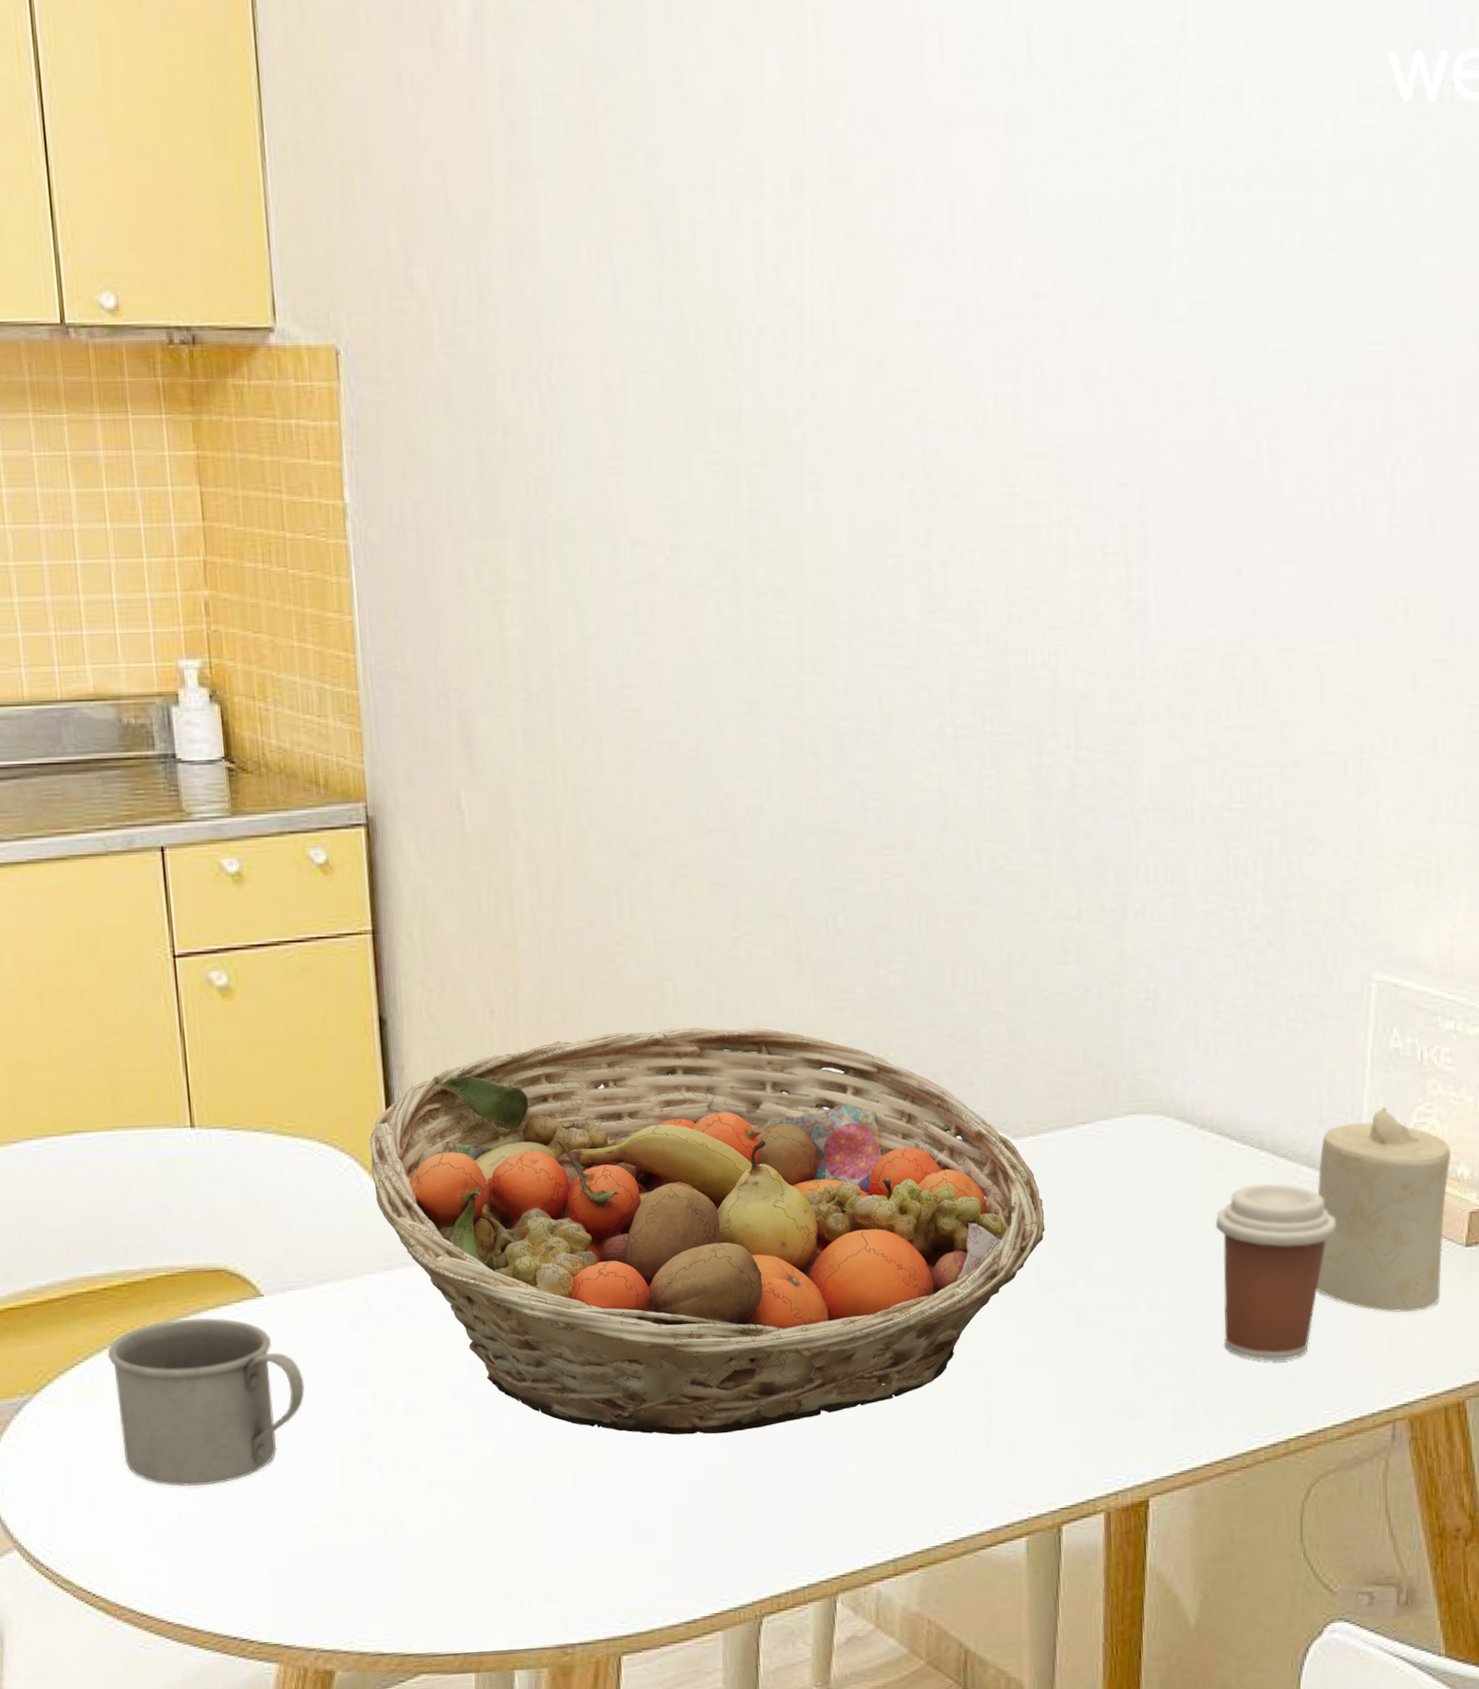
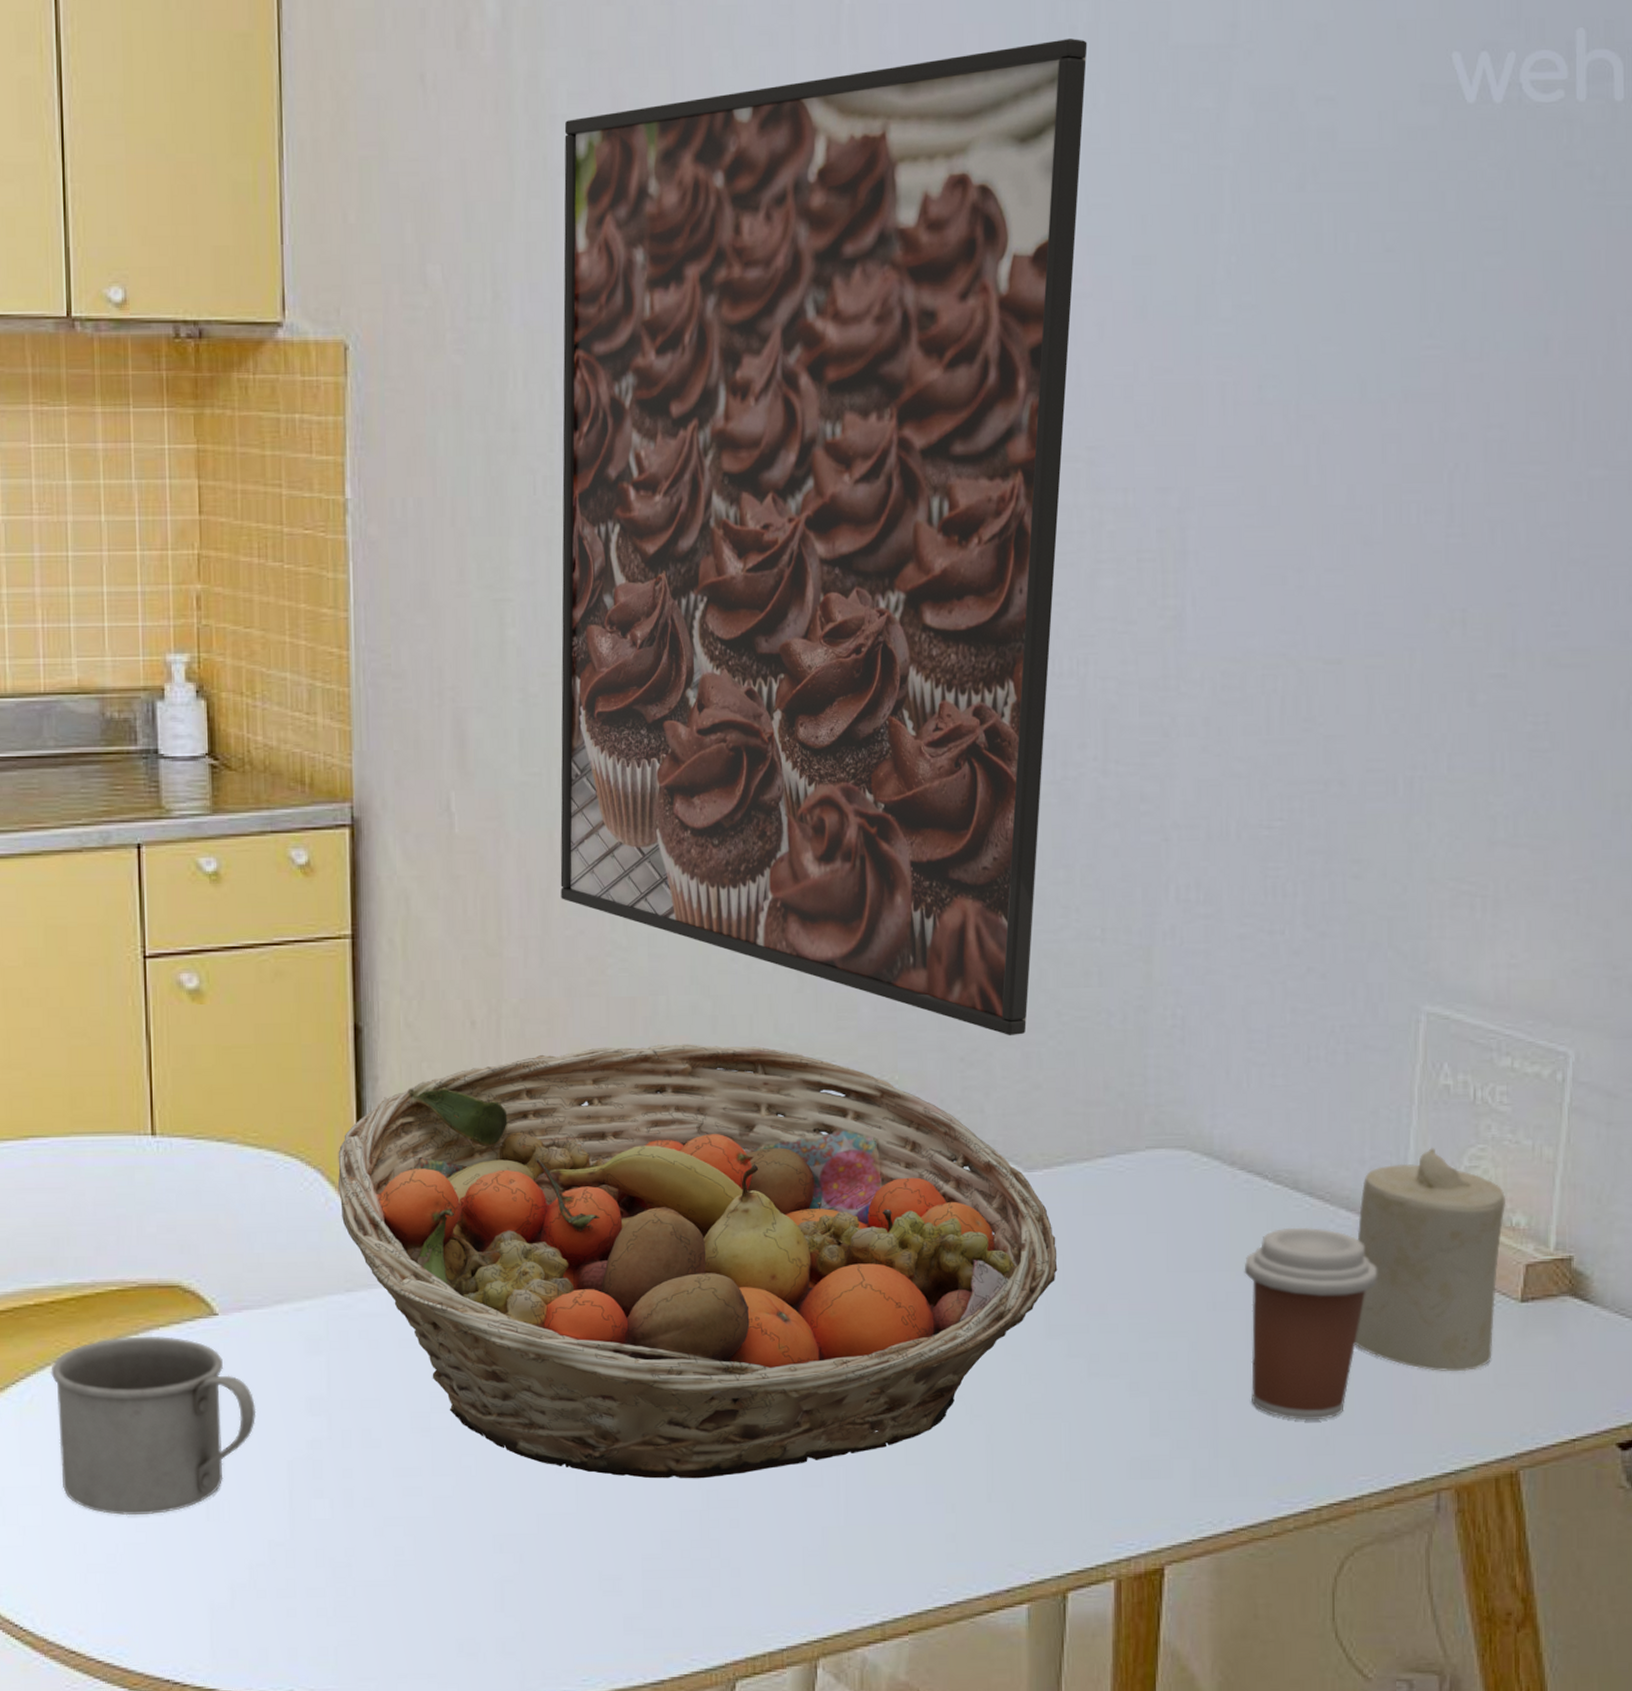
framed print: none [540,38,1043,1013] -> present [560,39,1088,1036]

